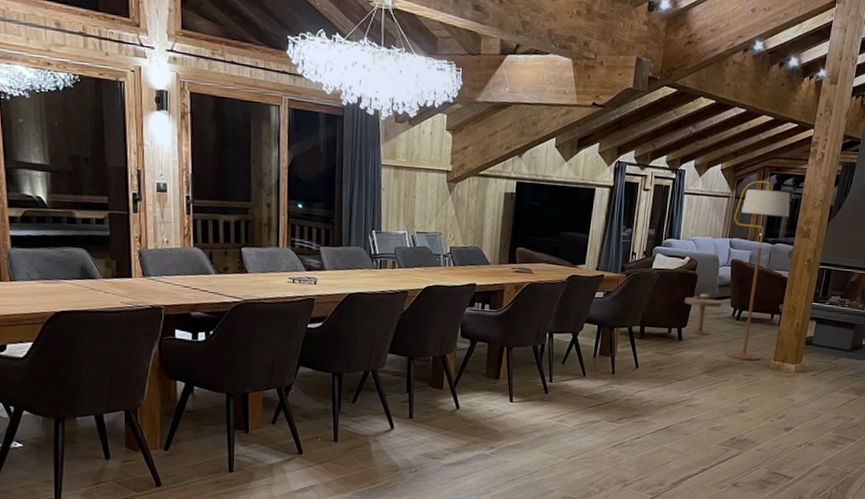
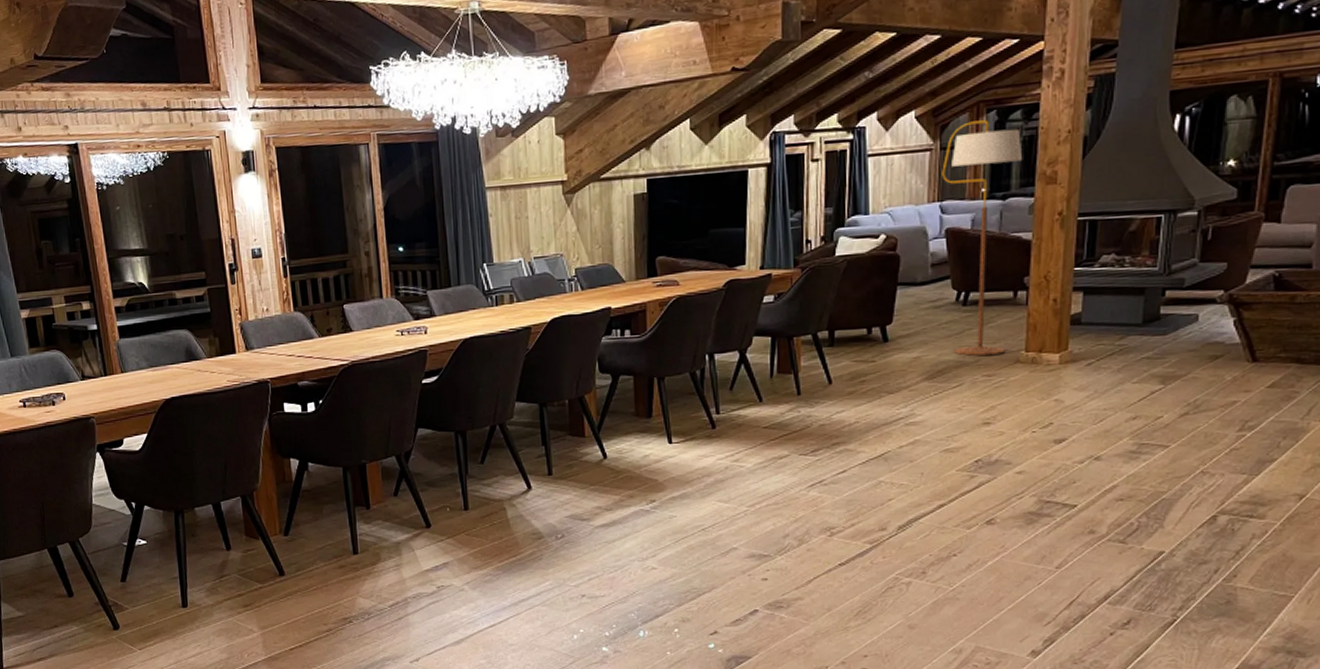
side table: present [684,293,722,336] -> none [886,277,939,333]

